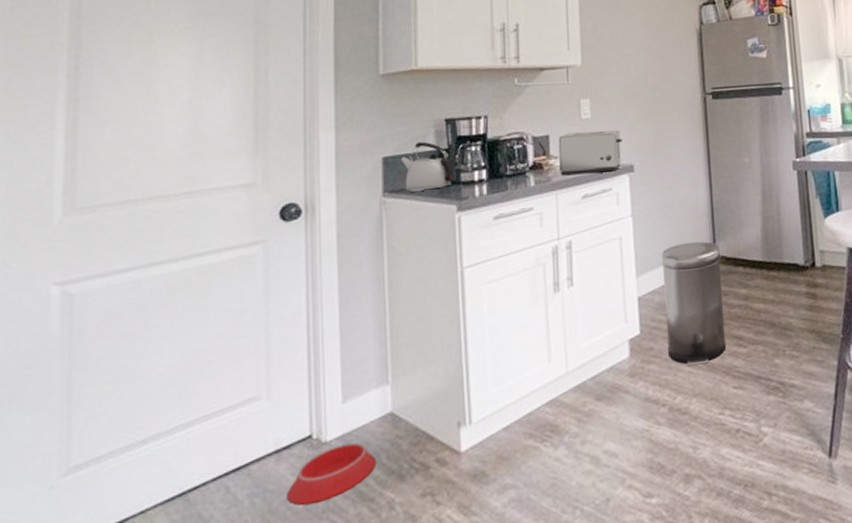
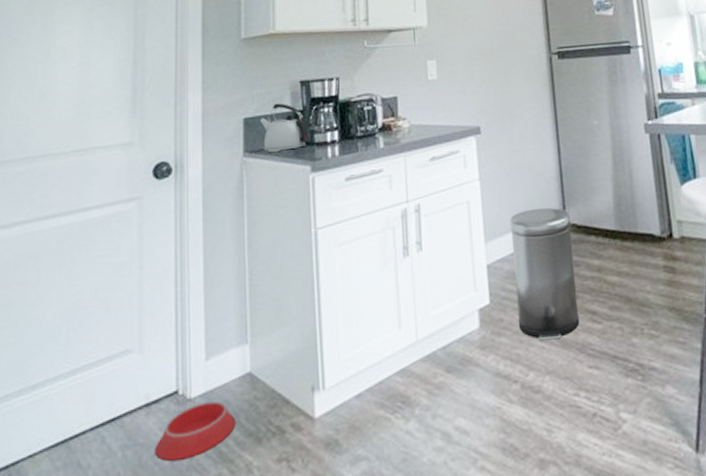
toaster: present [558,129,622,176] -> none [406,90,468,138]

